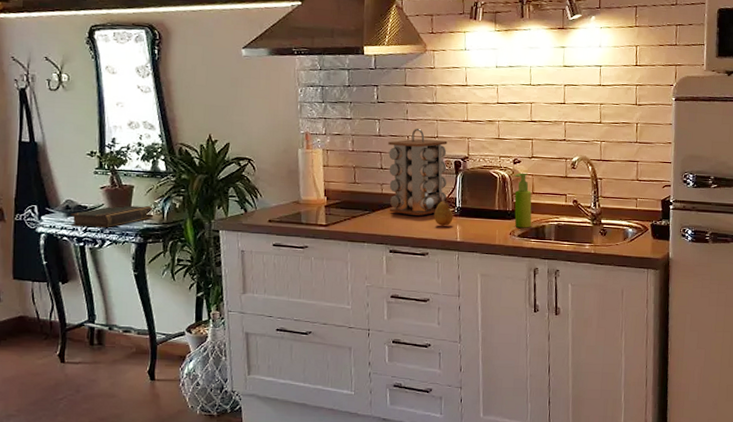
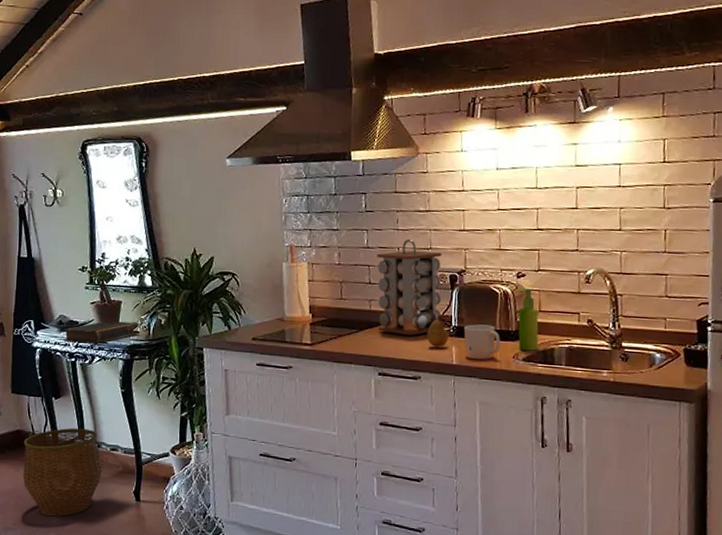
basket: none [26,311,115,401] -> present [22,427,103,517]
mug: none [467,205,500,237] -> present [464,324,501,360]

